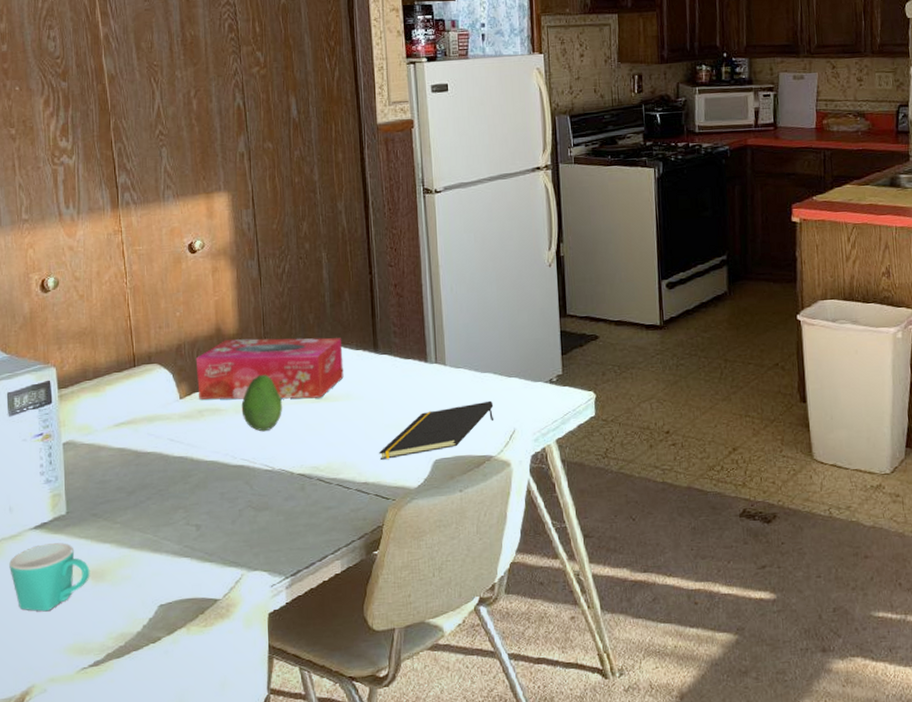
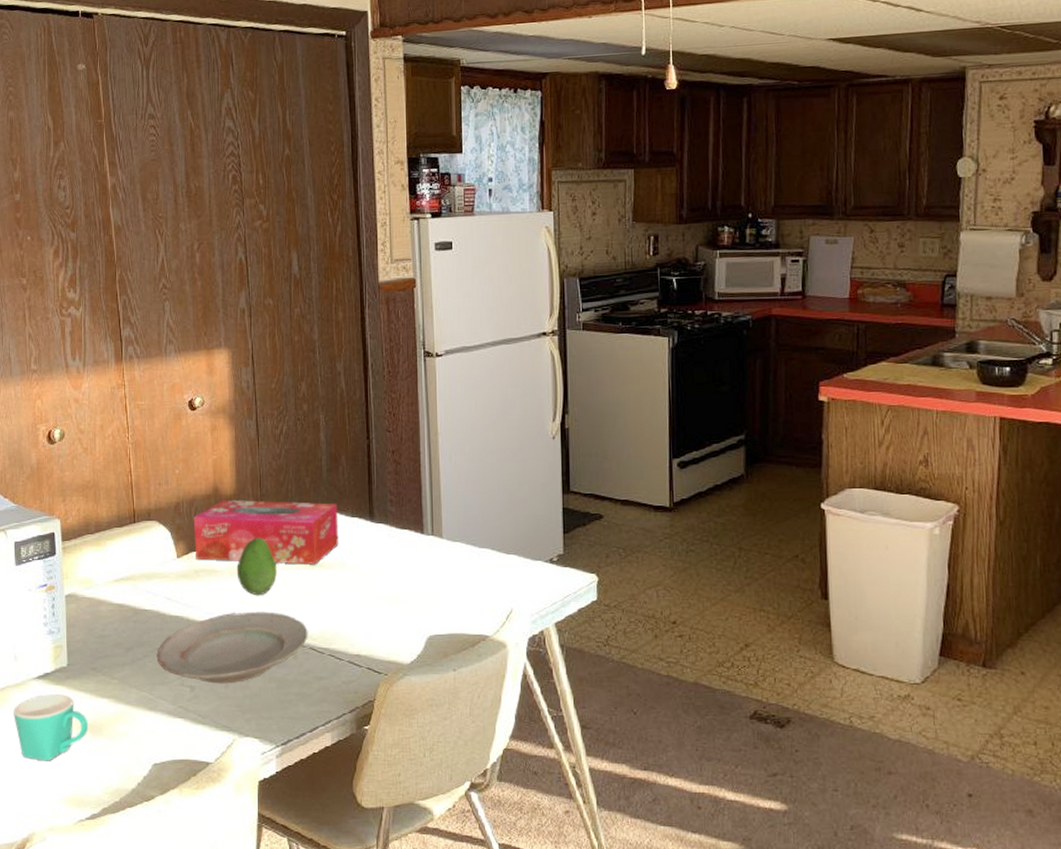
plate: none [160,446,315,521] -> present [156,611,308,684]
notepad: present [379,400,494,460] -> none [372,577,491,632]

